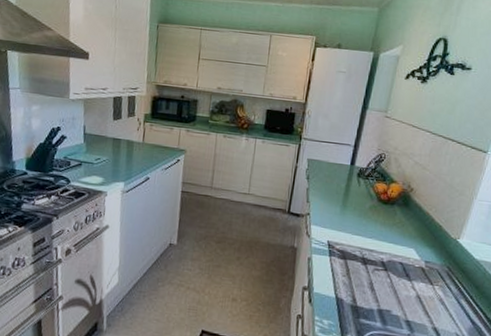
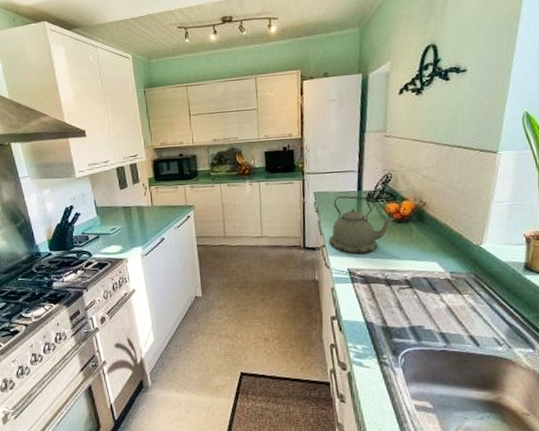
kettle: none [313,168,382,229] -> present [328,196,395,254]

